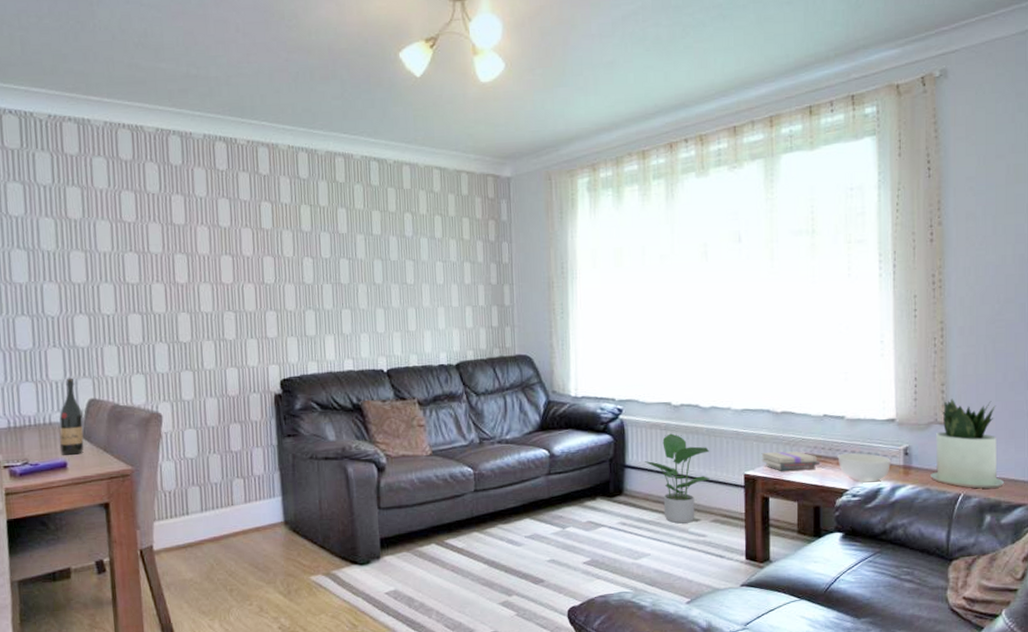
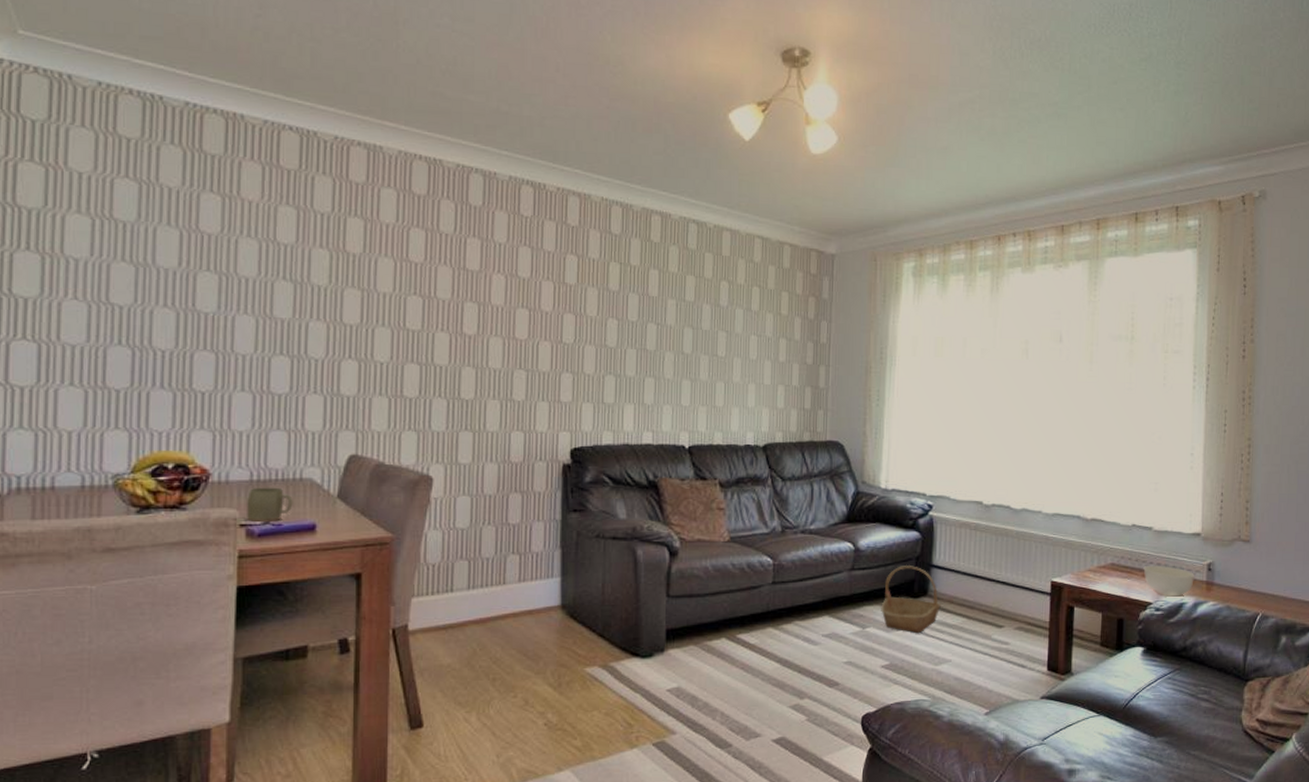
mug: none [7,431,46,464] -> present [246,487,293,523]
wine bottle: present [59,378,84,456] -> none [309,429,340,518]
basket: none [579,467,637,530] -> present [881,566,941,633]
potted plant: present [645,433,710,524] -> none [952,534,1017,629]
books: present [761,451,821,471] -> none [1069,560,1127,581]
planter: present [930,398,1005,489] -> none [1231,516,1301,609]

